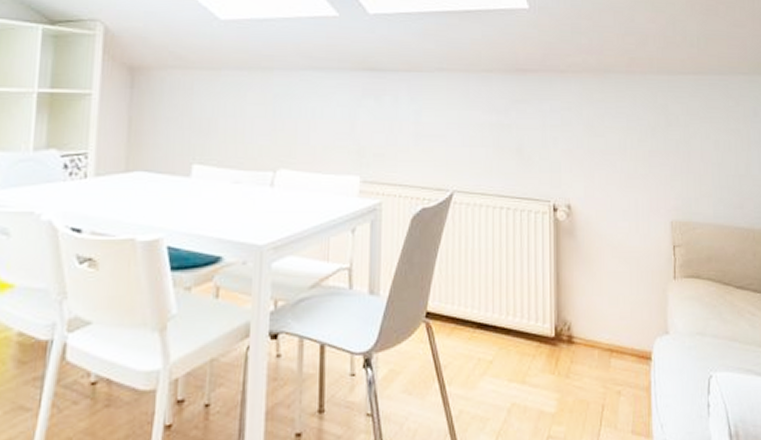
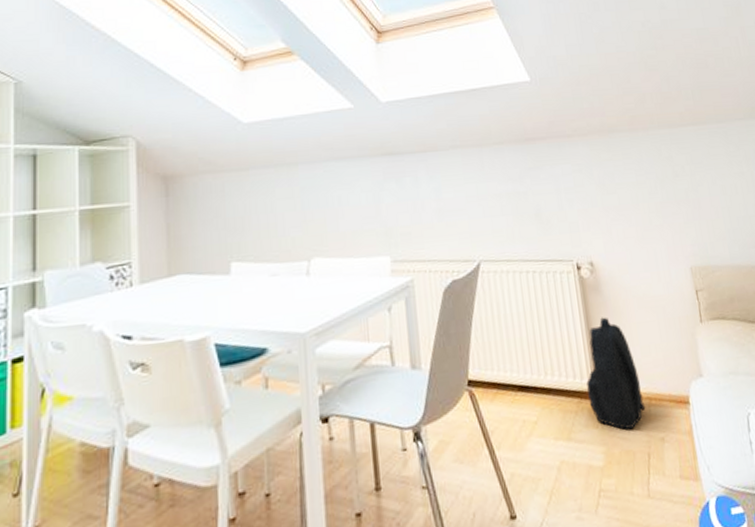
backpack: none [548,262,606,380] -> present [586,317,646,430]

